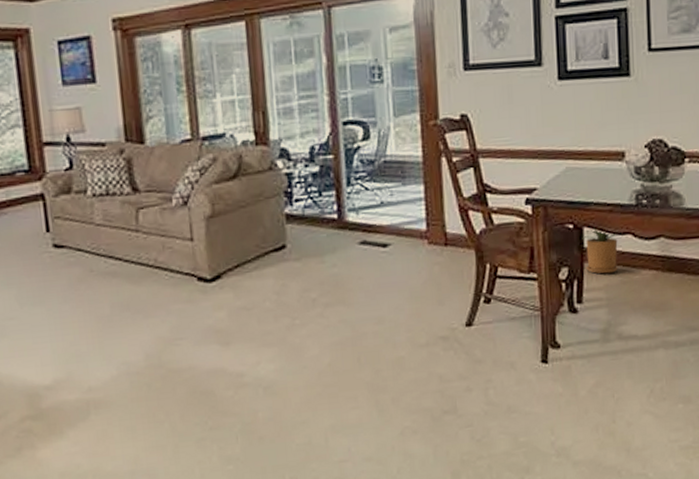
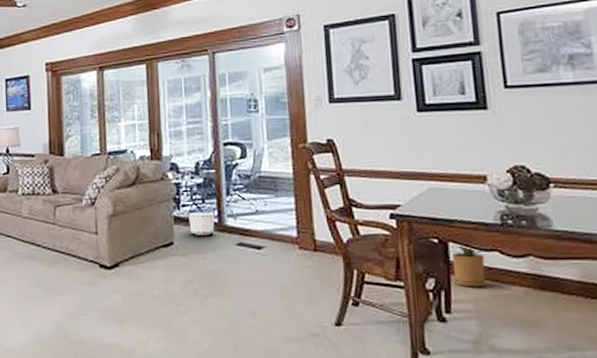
planter: none [303,207,334,235] -> present [188,212,215,235]

